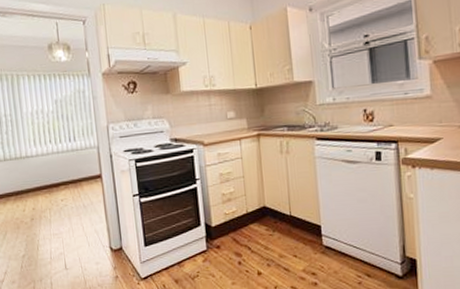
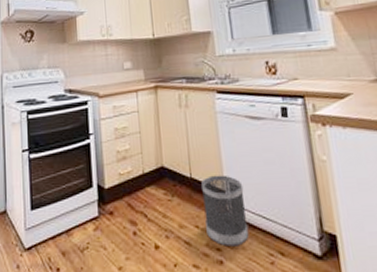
wastebasket: none [300,212,341,271] -> present [201,175,250,247]

